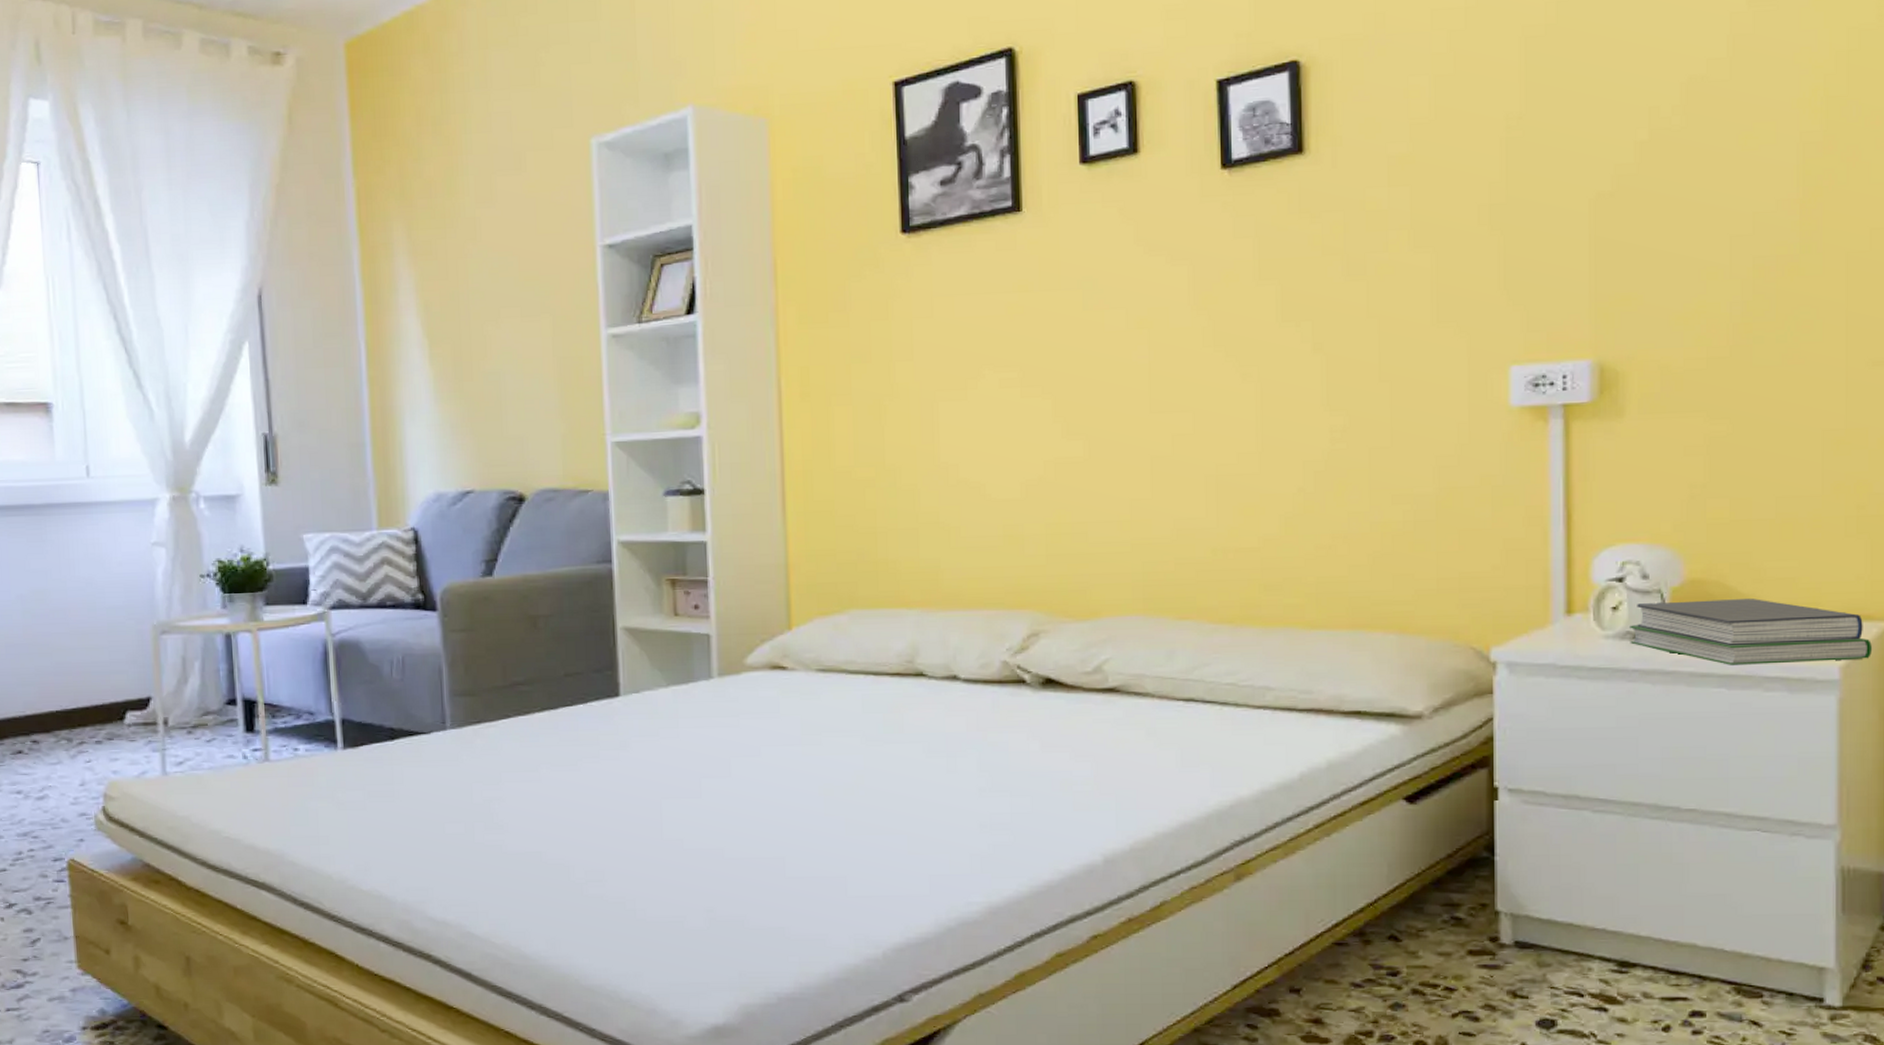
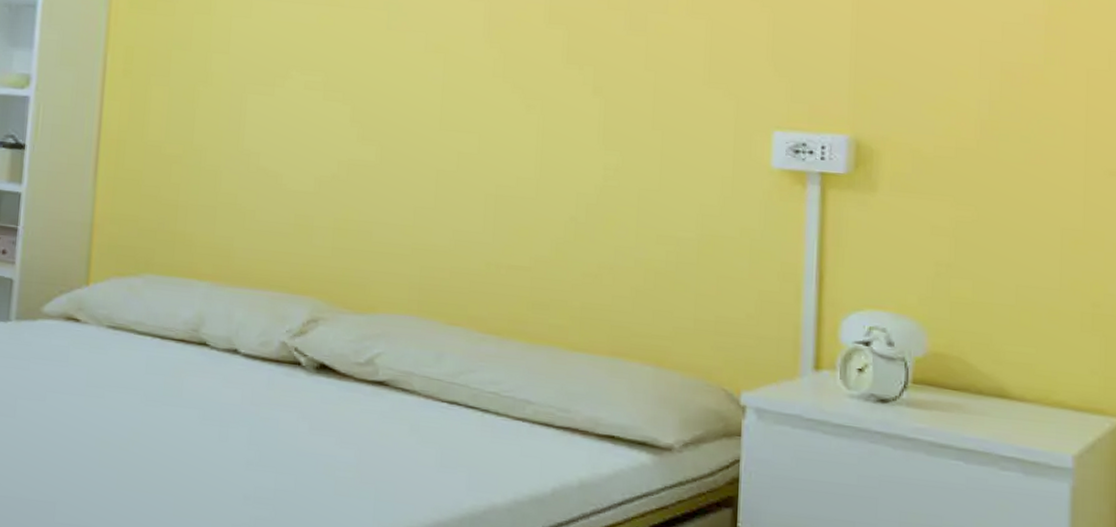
book: present [1630,599,1873,667] -> none [873,369,1105,452]

